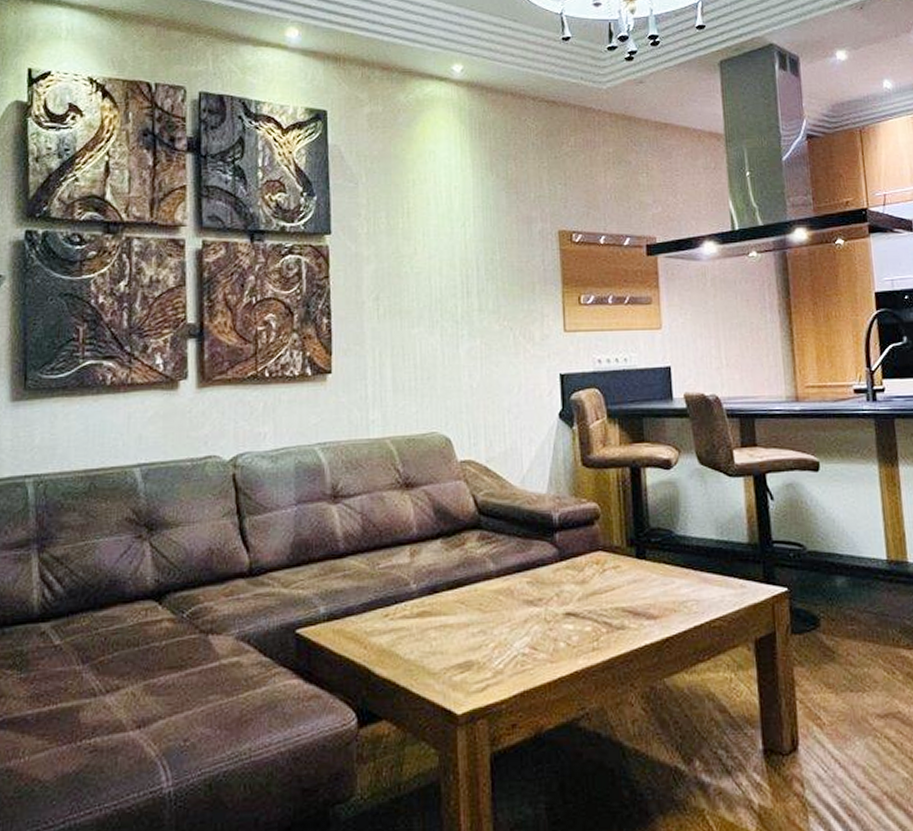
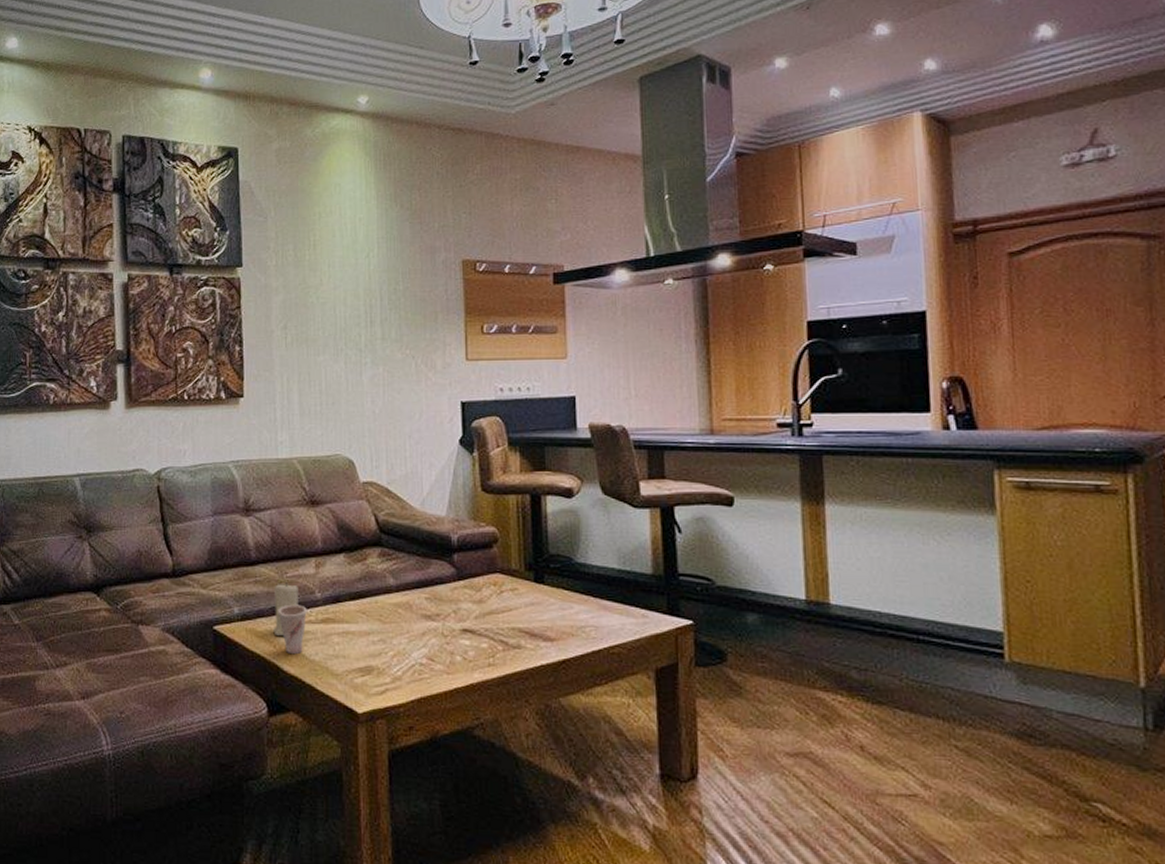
candle: none [364,573,392,635] -> present [273,581,298,636]
cup: none [369,598,401,655] -> present [277,604,307,655]

